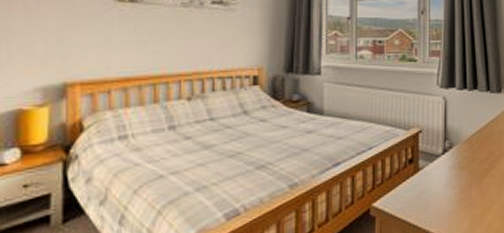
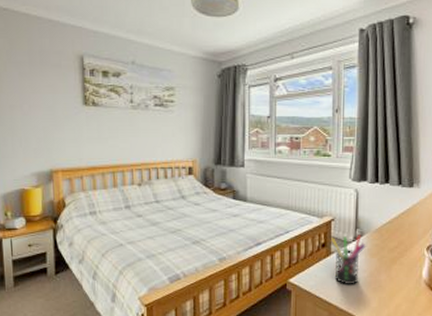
pen holder: none [419,147,456,205] -> present [331,235,366,285]

